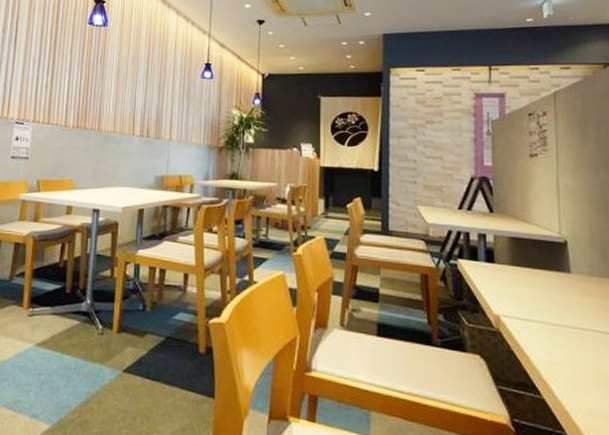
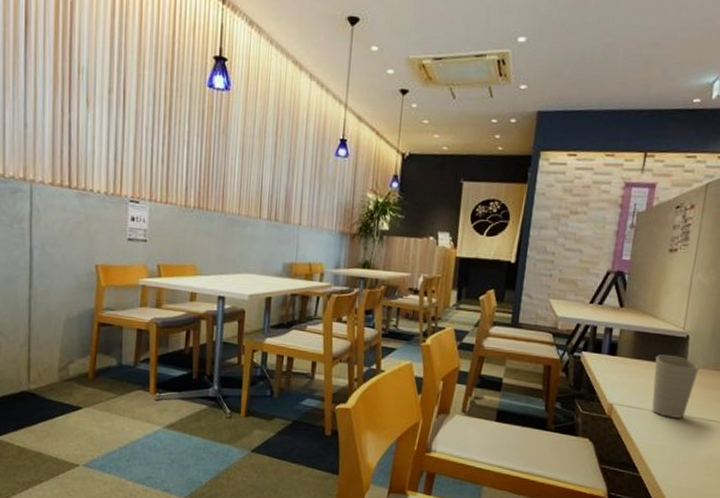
cup: none [536,261,584,331] -> present [651,355,699,418]

